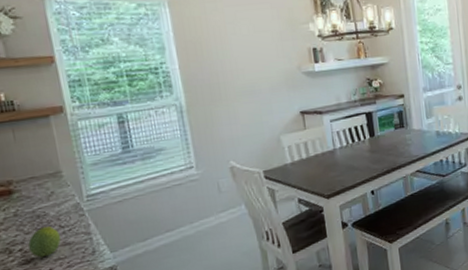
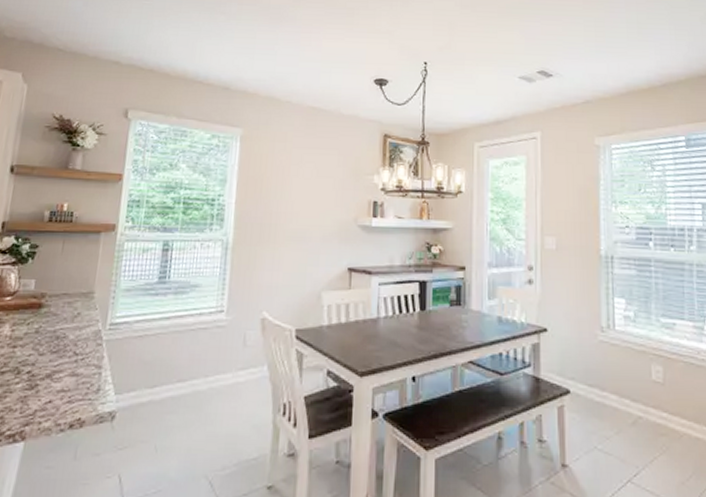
fruit: present [28,226,61,258] -> none [37,351,72,386]

